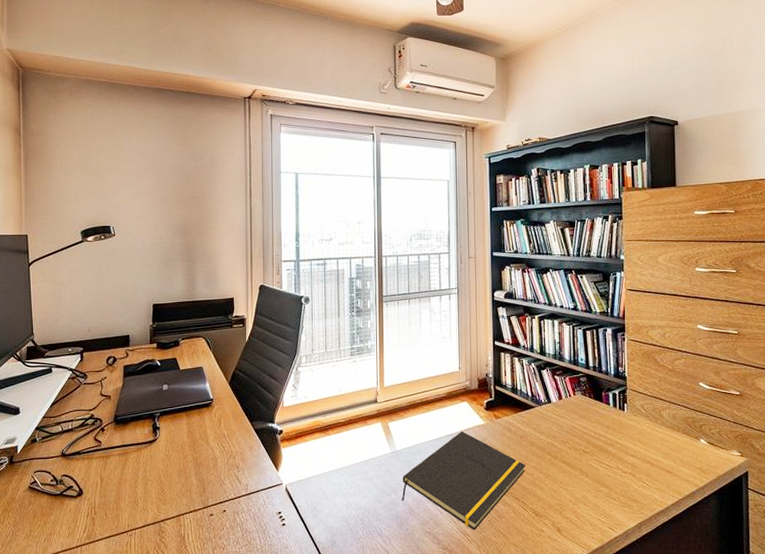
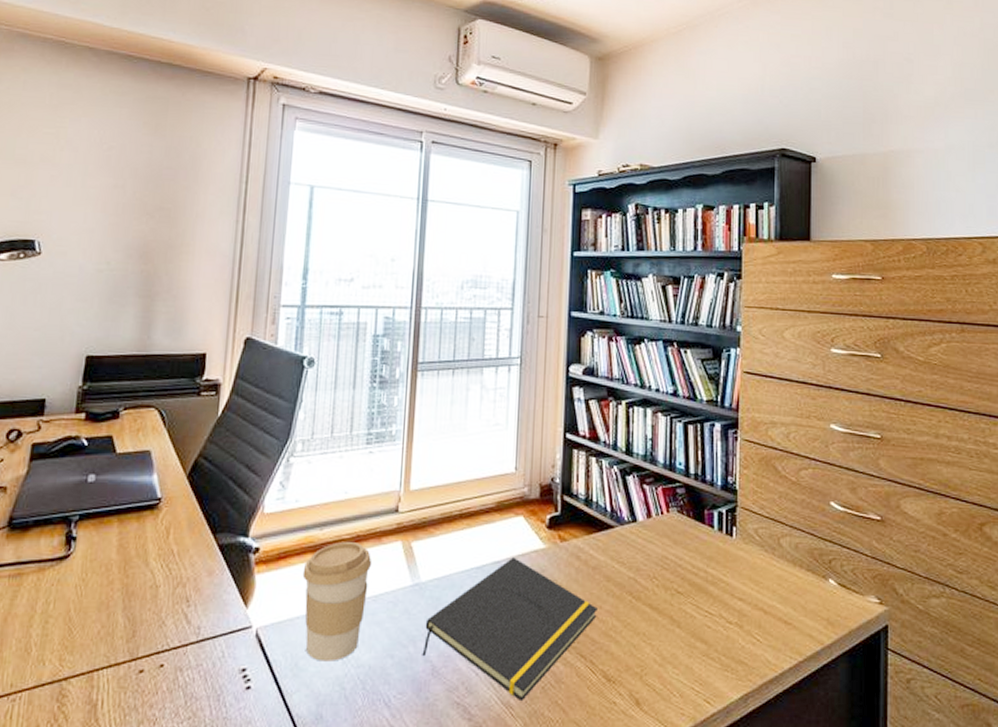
coffee cup: none [314,423,362,506] -> present [302,541,373,661]

